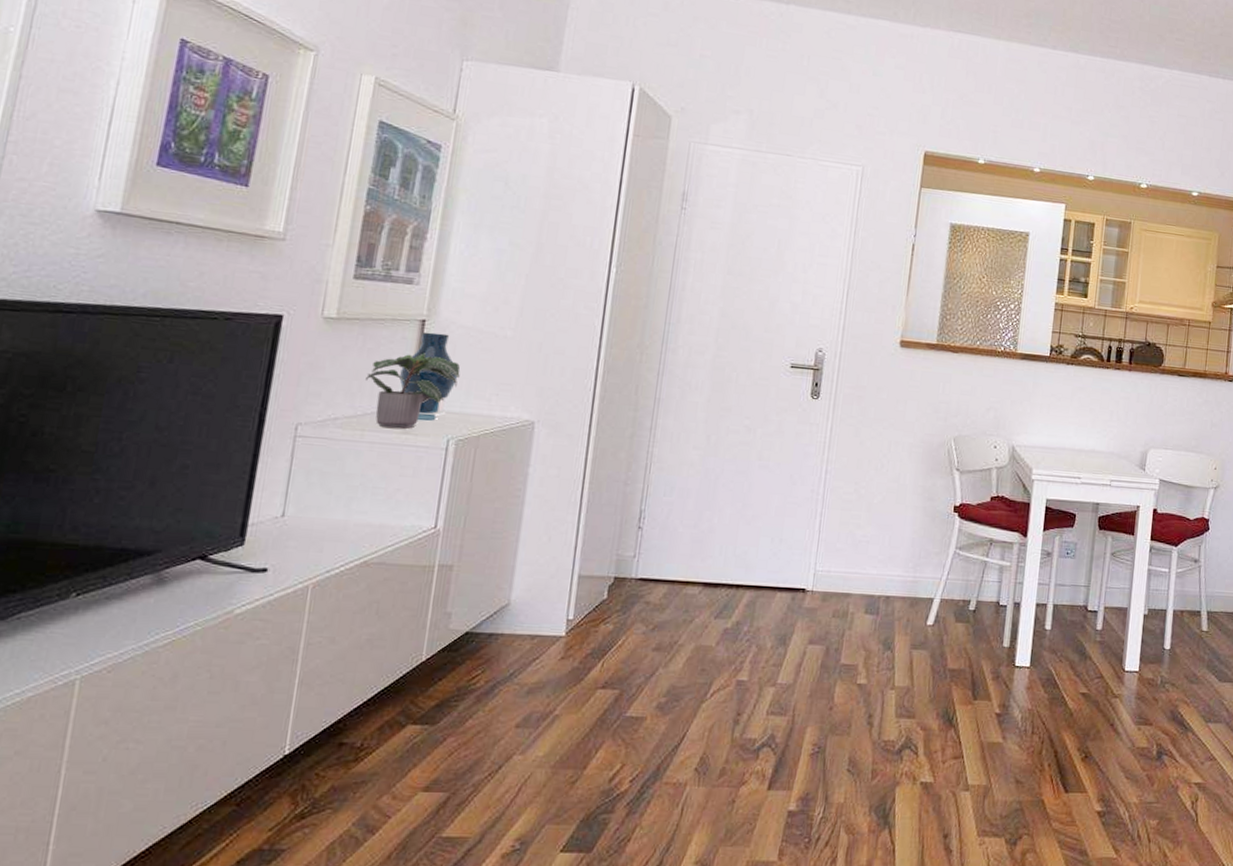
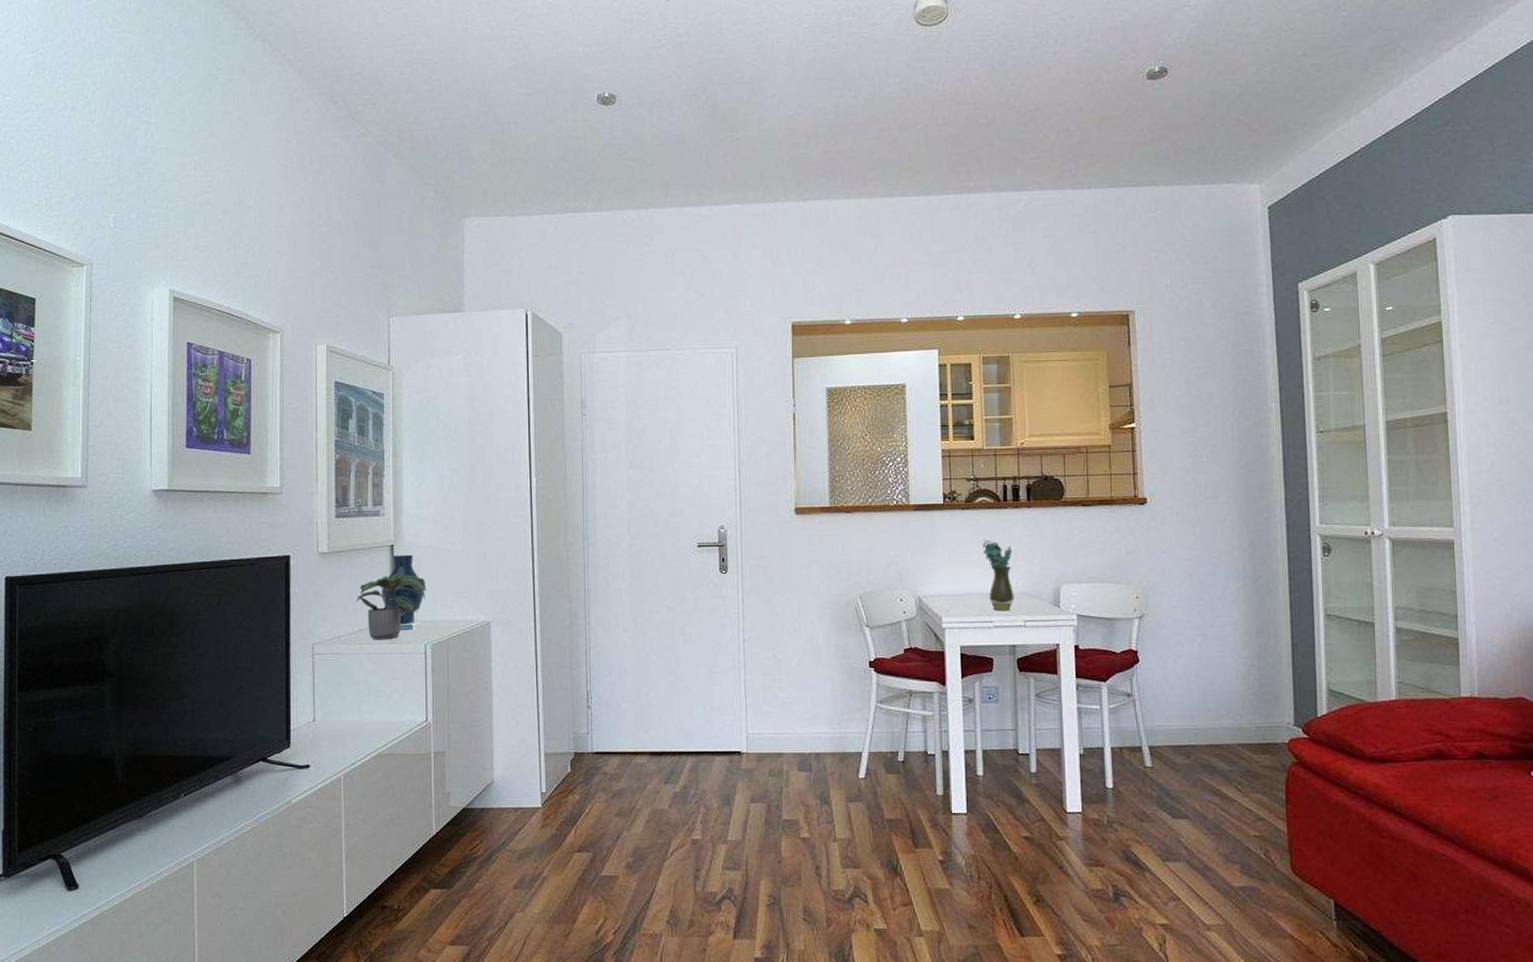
vase: none [1081,396,1109,469] -> present [983,539,1014,611]

